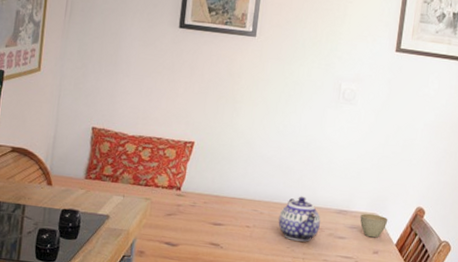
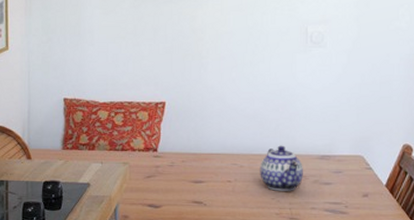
cup: present [360,213,388,238] -> none [344,156,375,181]

